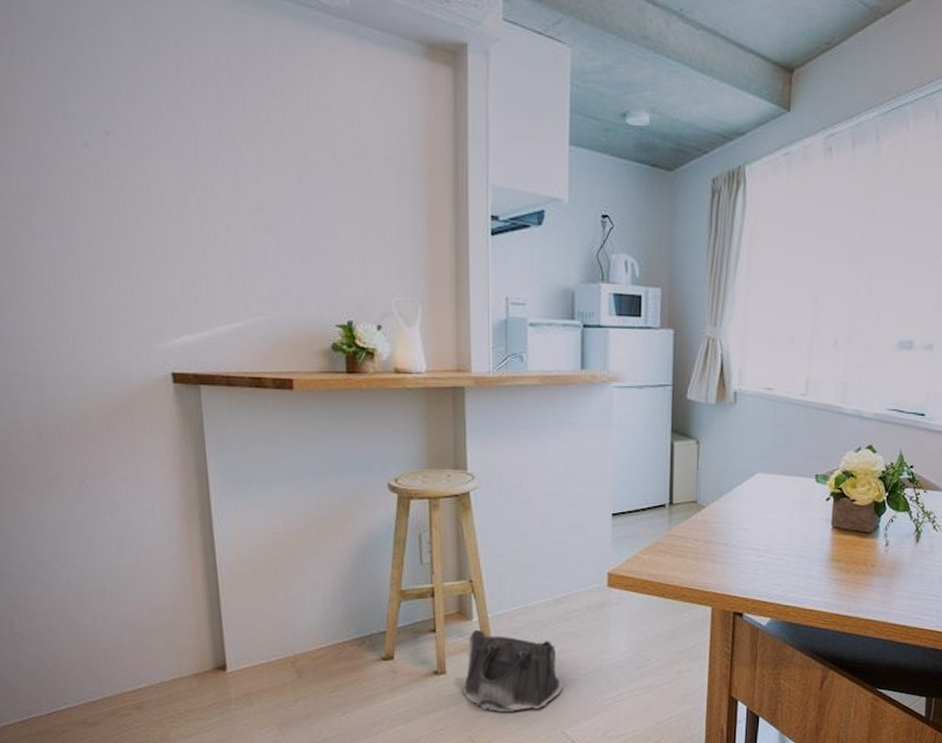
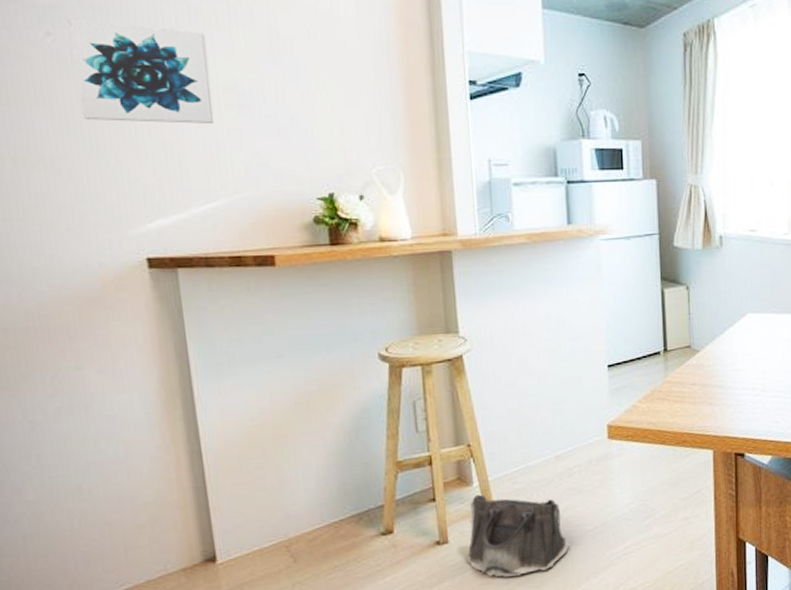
wall art: none [107,130,241,243] -> present [70,18,214,124]

